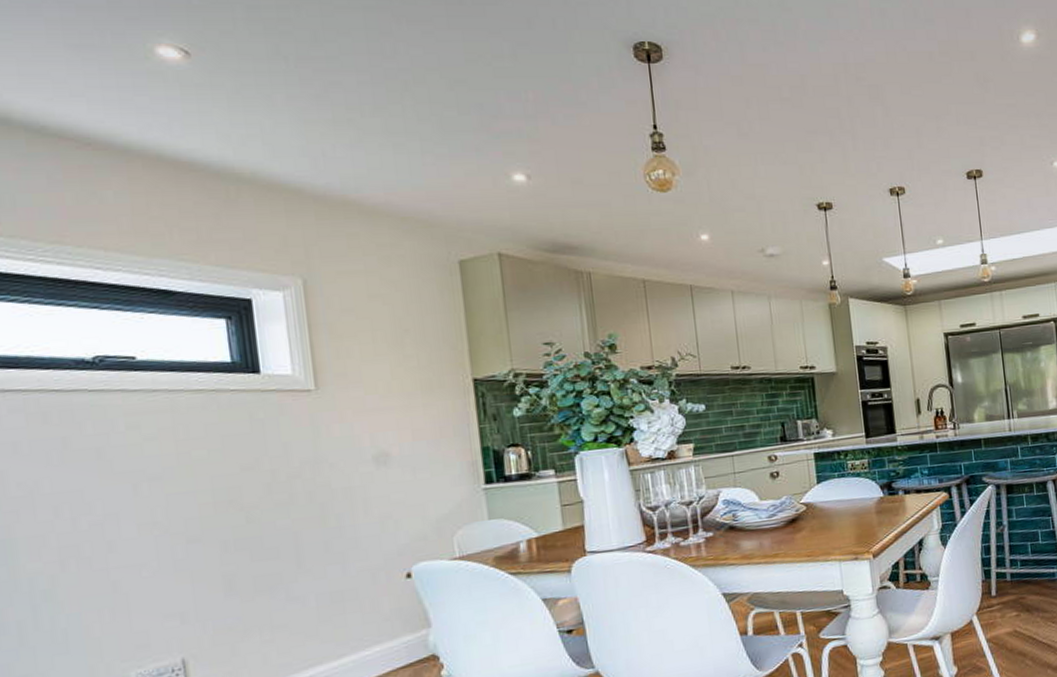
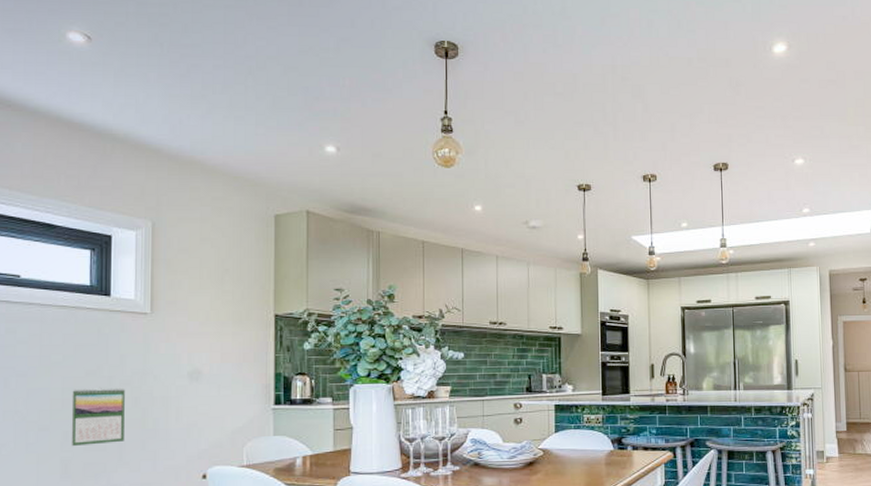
calendar: none [225,481,301,558] -> present [71,388,125,447]

